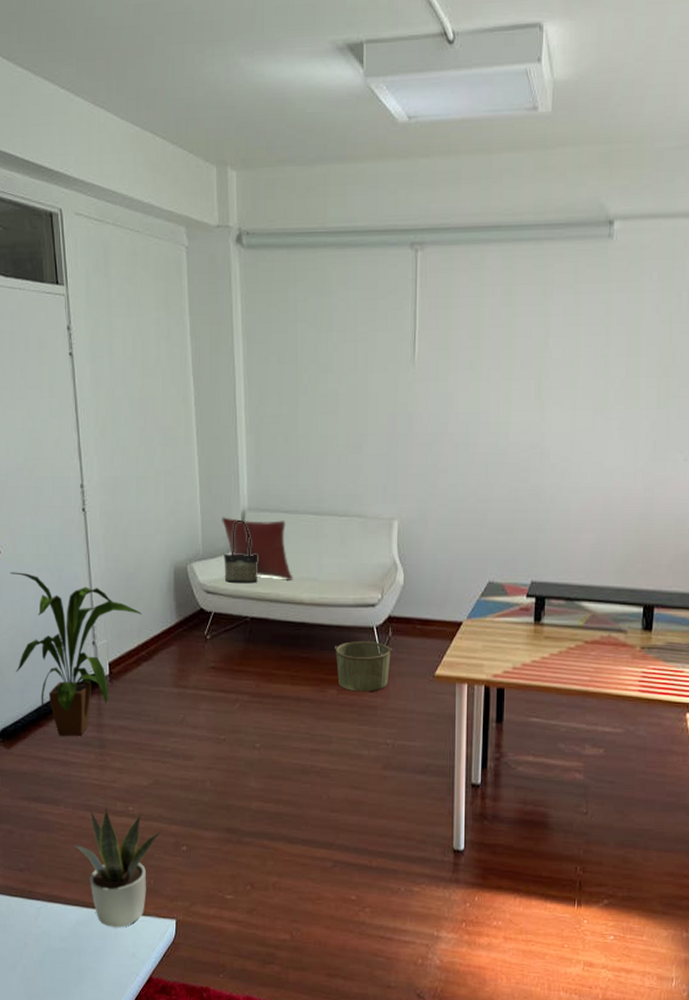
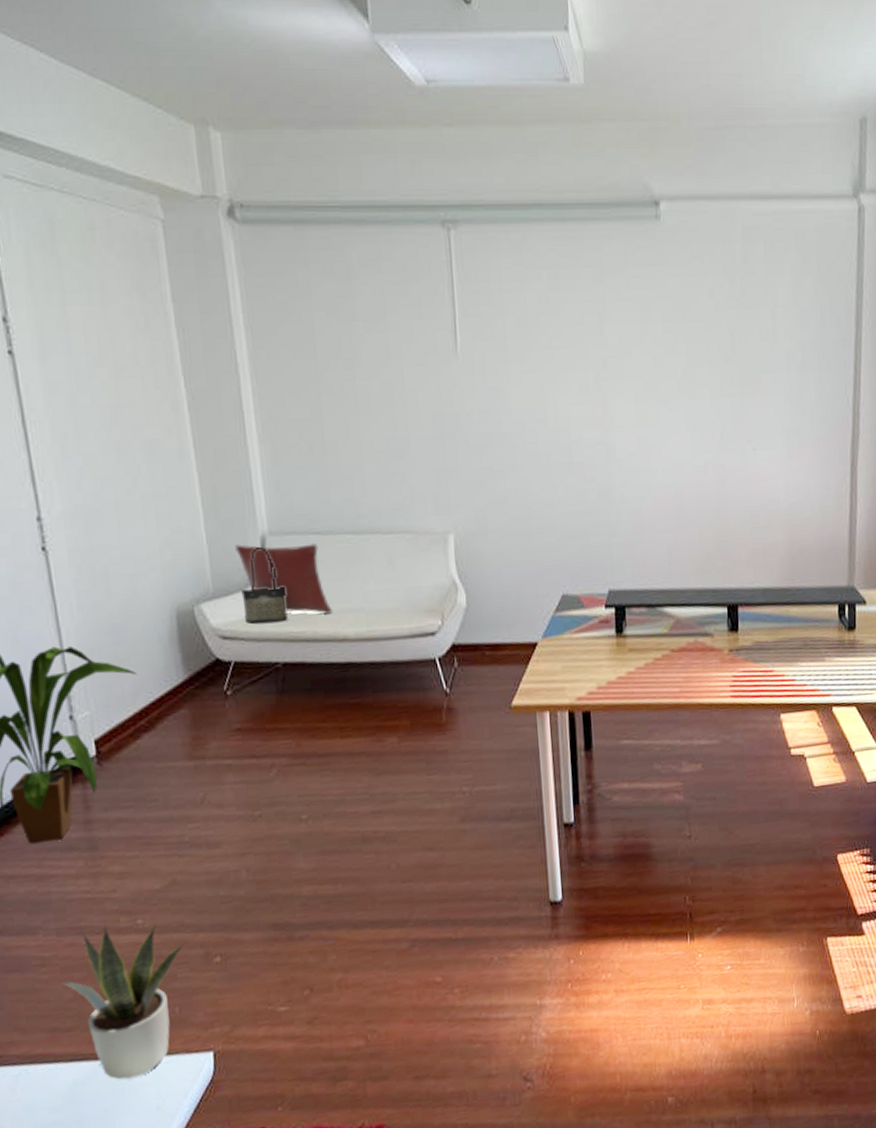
basket: present [335,640,392,692] -> none [391,675,460,737]

